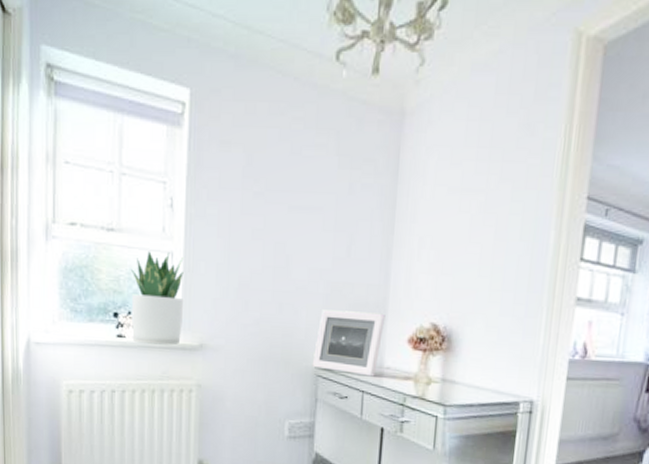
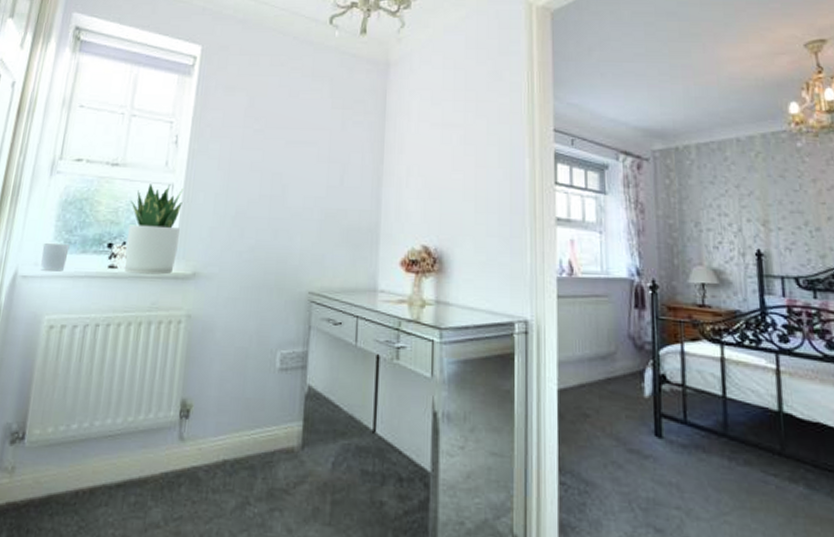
candle holder: none [50,311,76,340] -> present [40,243,70,273]
picture frame: present [312,309,385,377] -> none [305,235,378,301]

